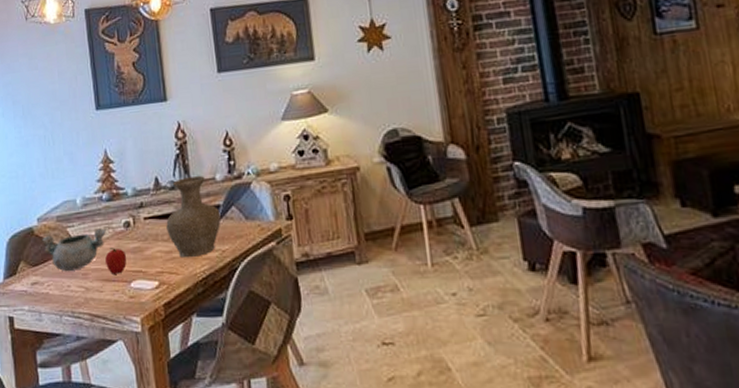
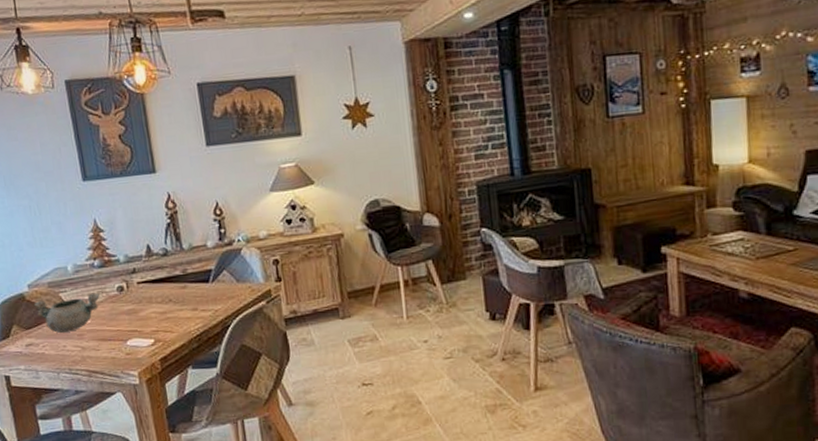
fruit: present [105,248,126,274] -> none [100,310,122,334]
vase: present [166,175,221,259] -> none [159,243,213,318]

